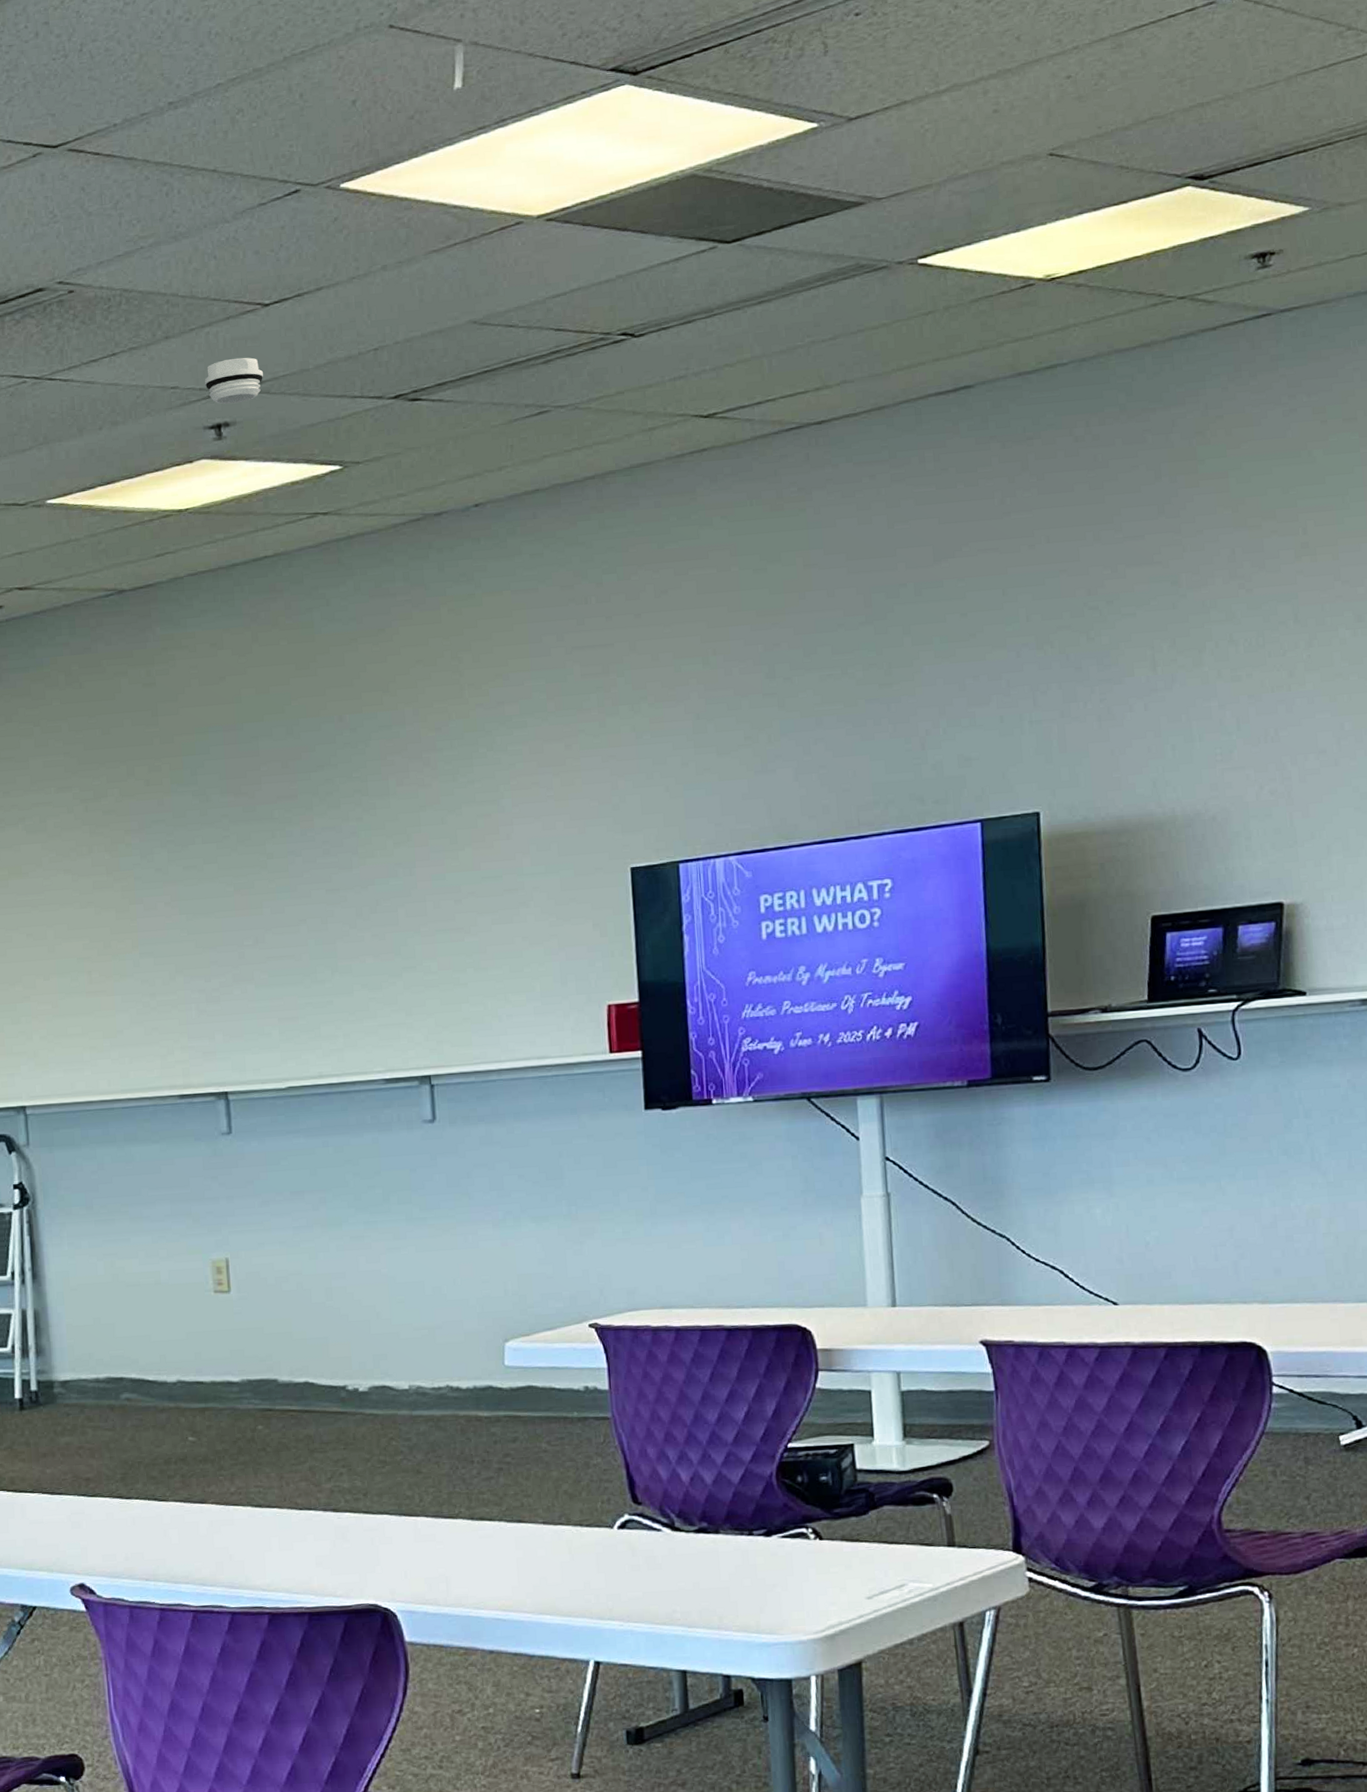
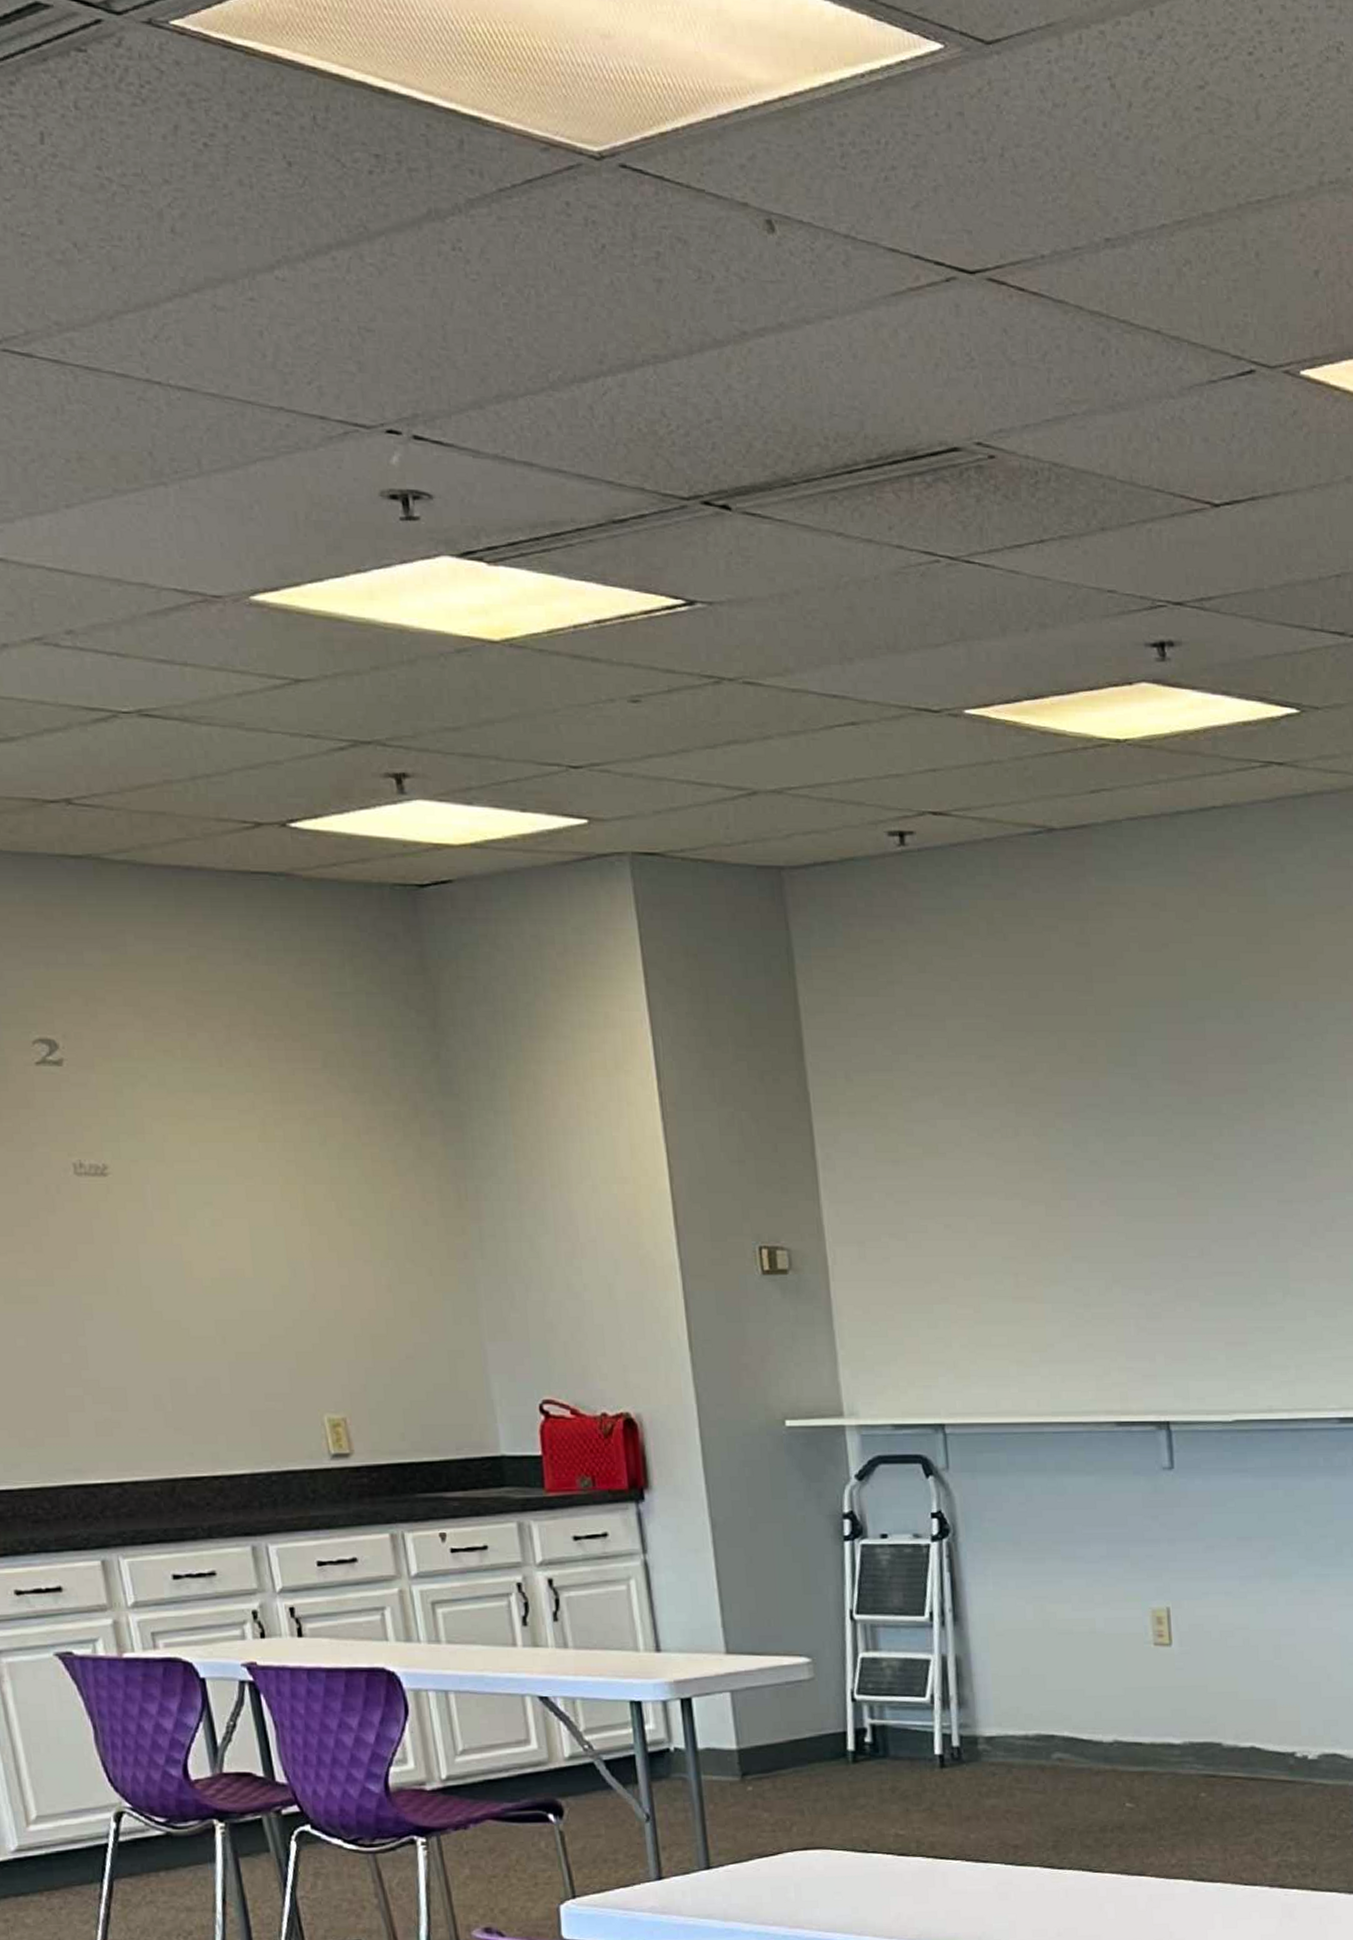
smoke detector: present [204,357,264,405] -> none [1145,564,1213,620]

